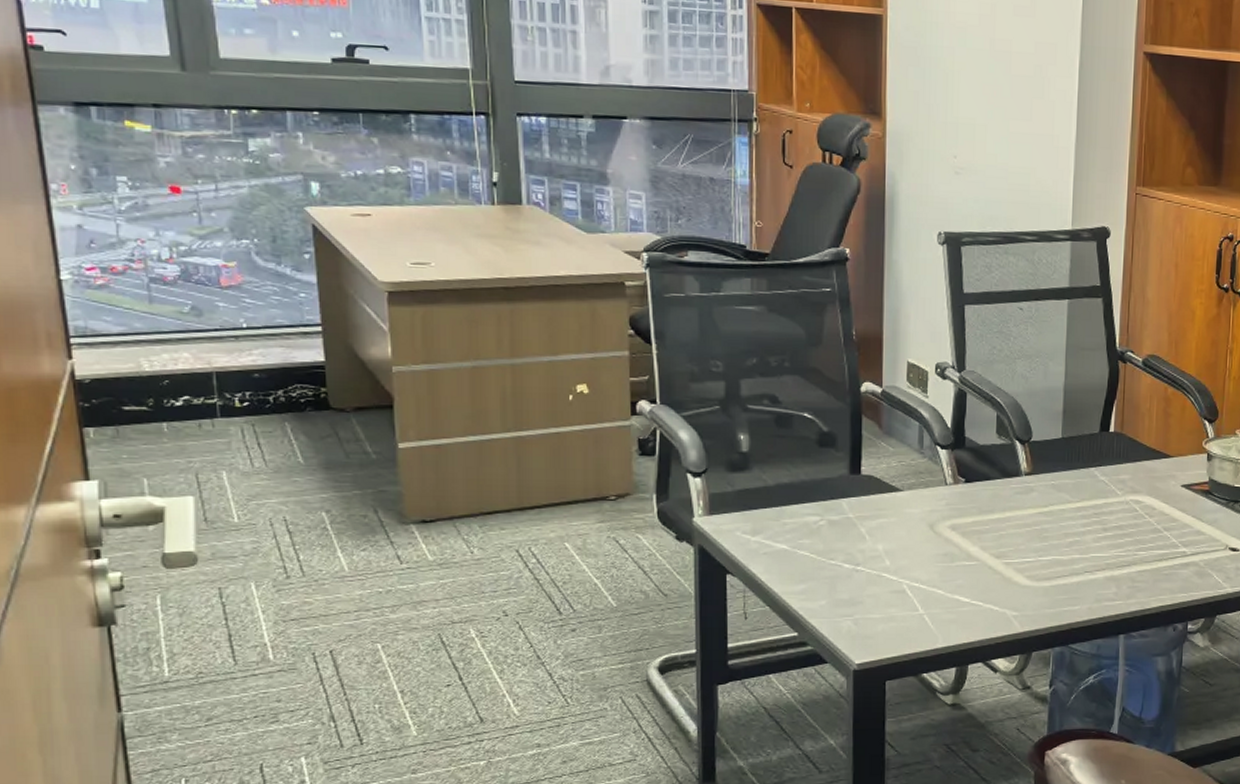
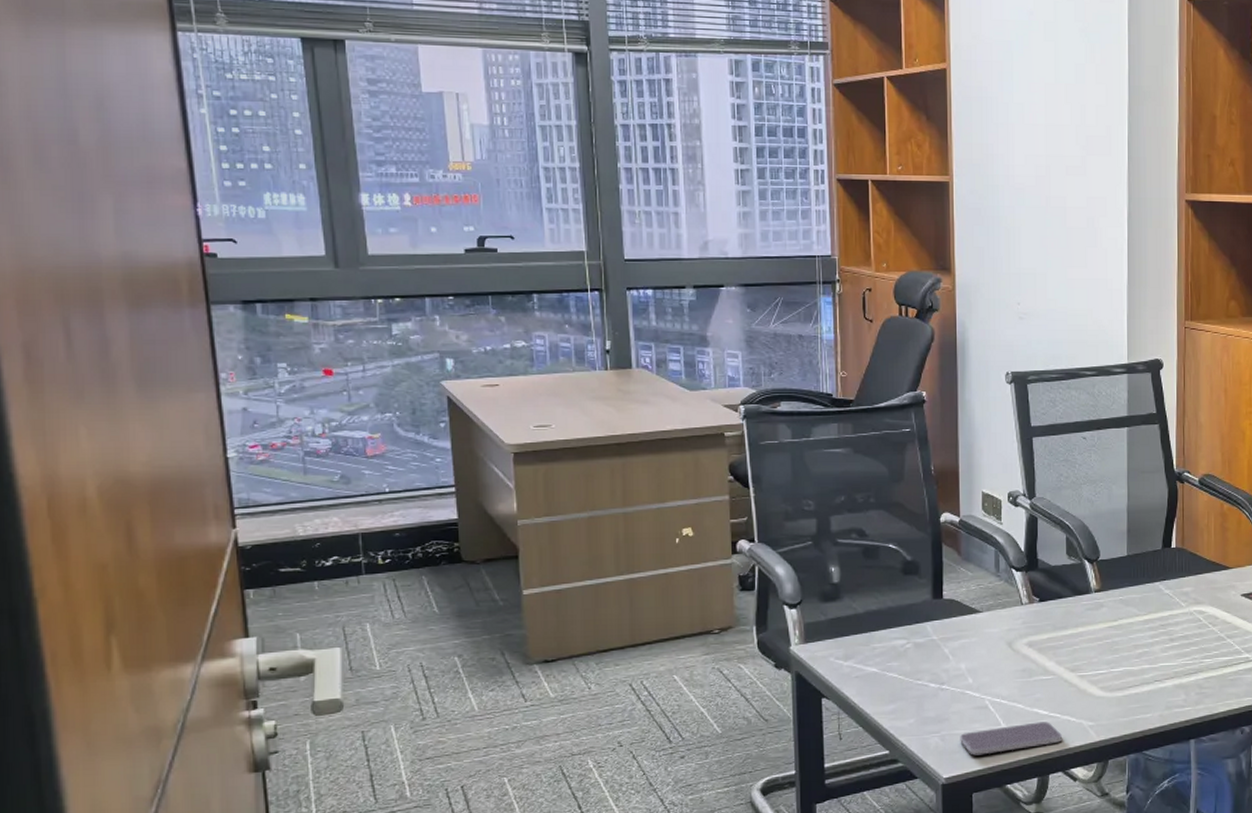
smartphone: none [874,609,983,642] -> present [960,722,1062,756]

